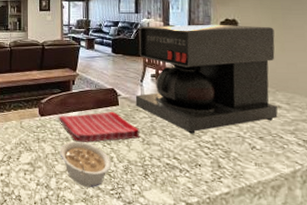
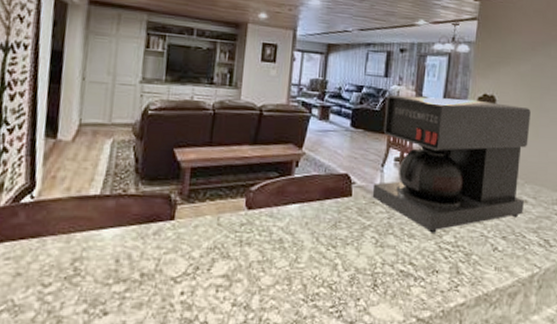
dish towel: present [59,111,140,143] -> none [272,203,374,246]
legume: present [59,141,112,188] -> none [268,243,335,305]

